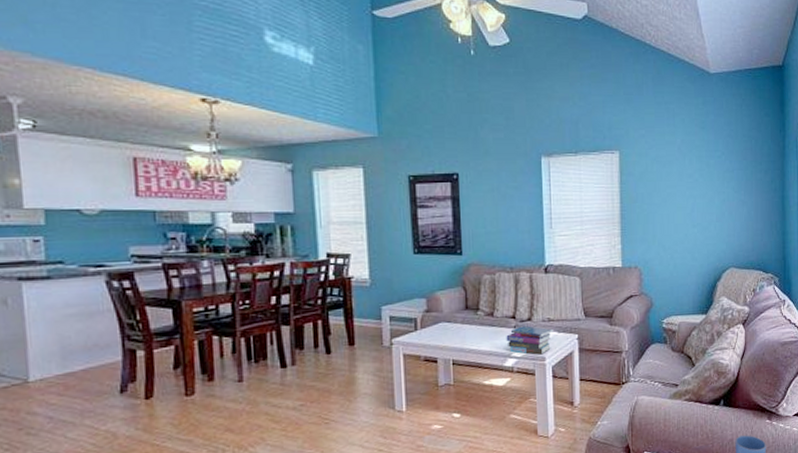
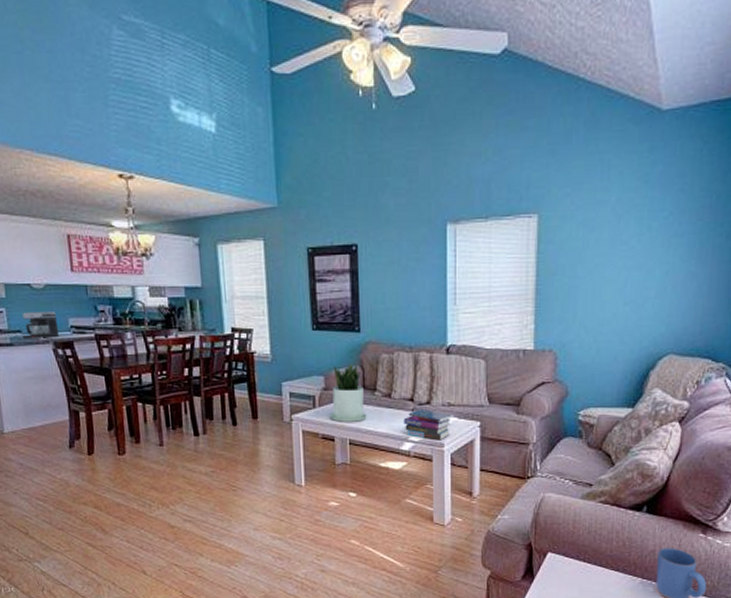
coffee maker: none [63,240,116,271] -> present [21,312,60,339]
planter: none [432,286,470,343] -> present [329,364,367,422]

